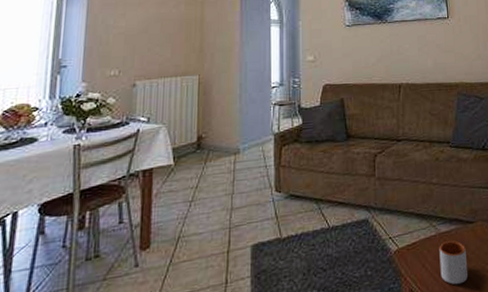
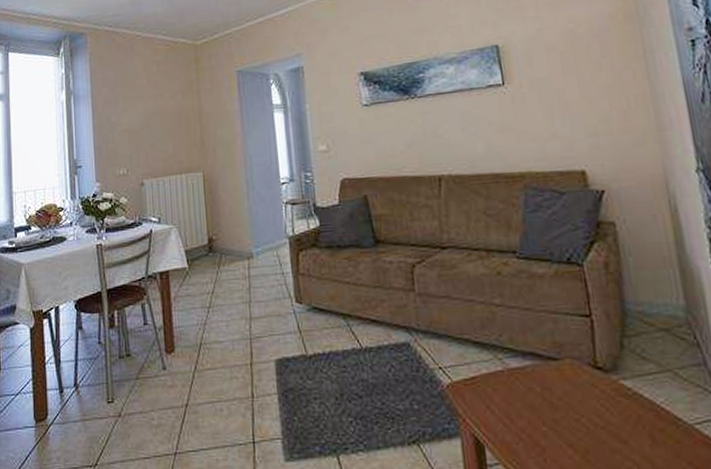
mug: present [439,240,468,285] -> none [509,380,554,437]

